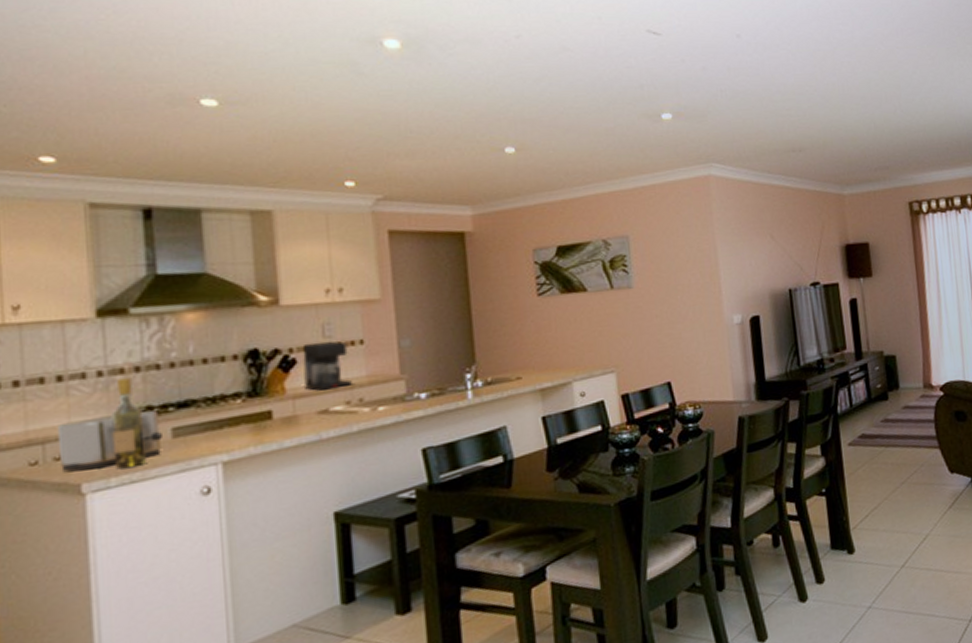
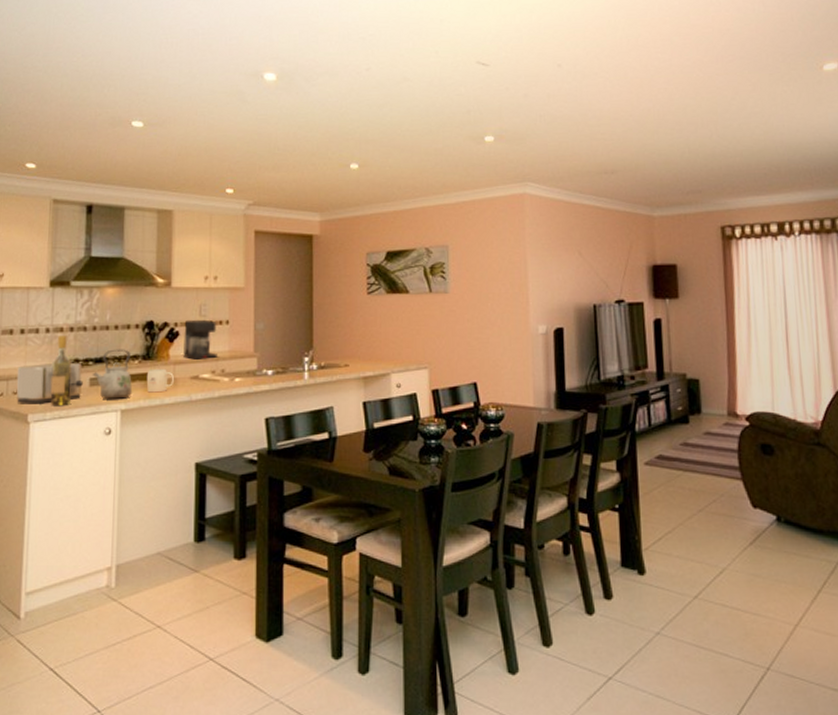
kettle: none [175,387,238,452] -> present [92,349,133,400]
mug: none [255,405,296,437] -> present [146,368,175,393]

